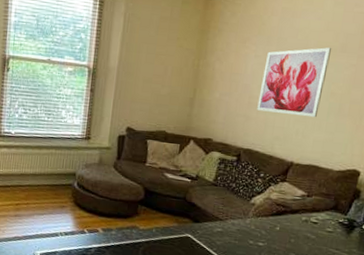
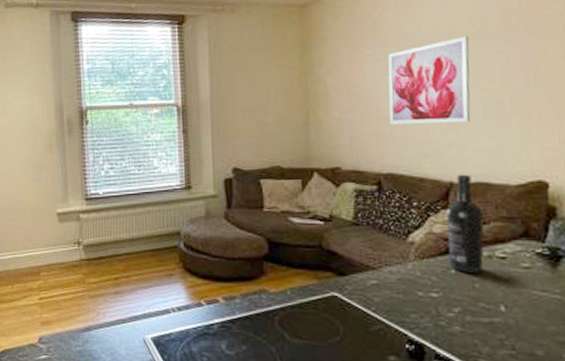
wine bottle: none [276,156,309,233] -> present [446,174,484,274]

